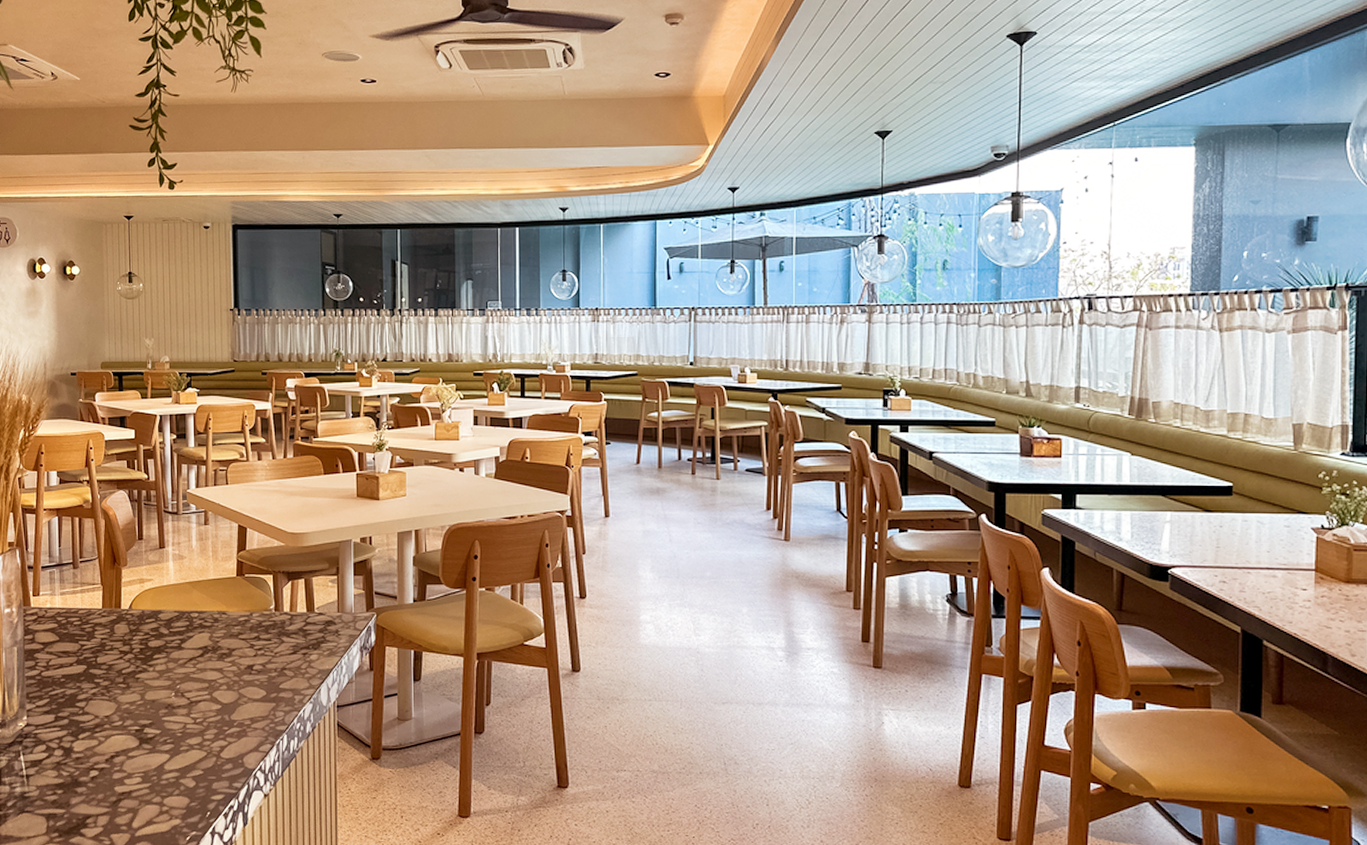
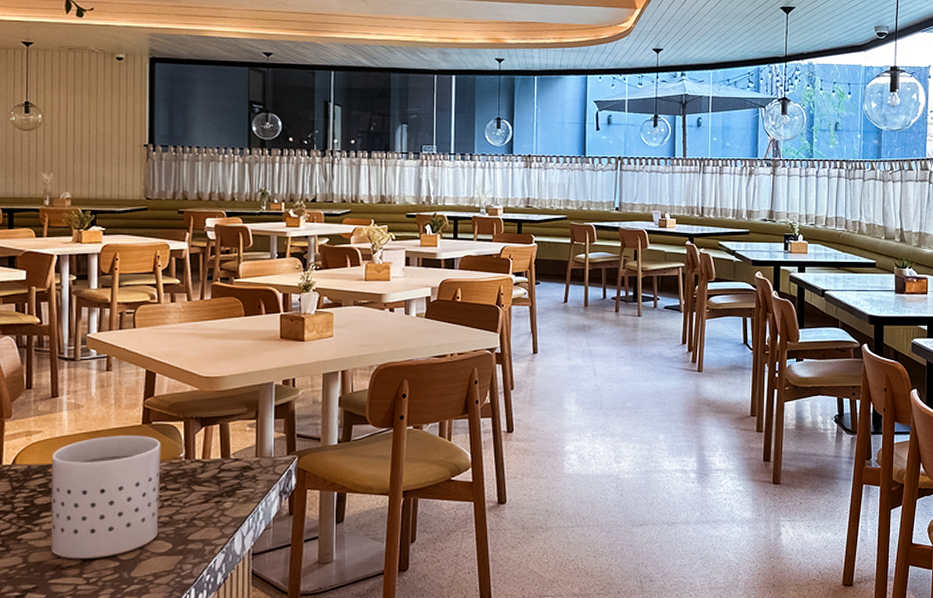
mug: none [161,586,254,700] -> present [50,435,161,559]

